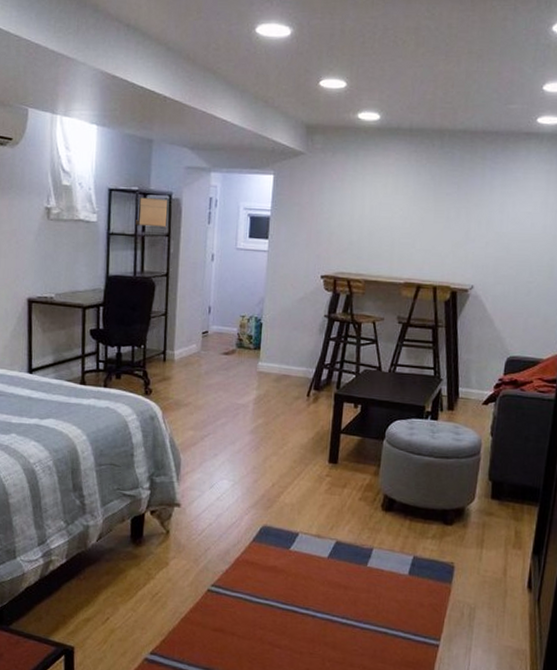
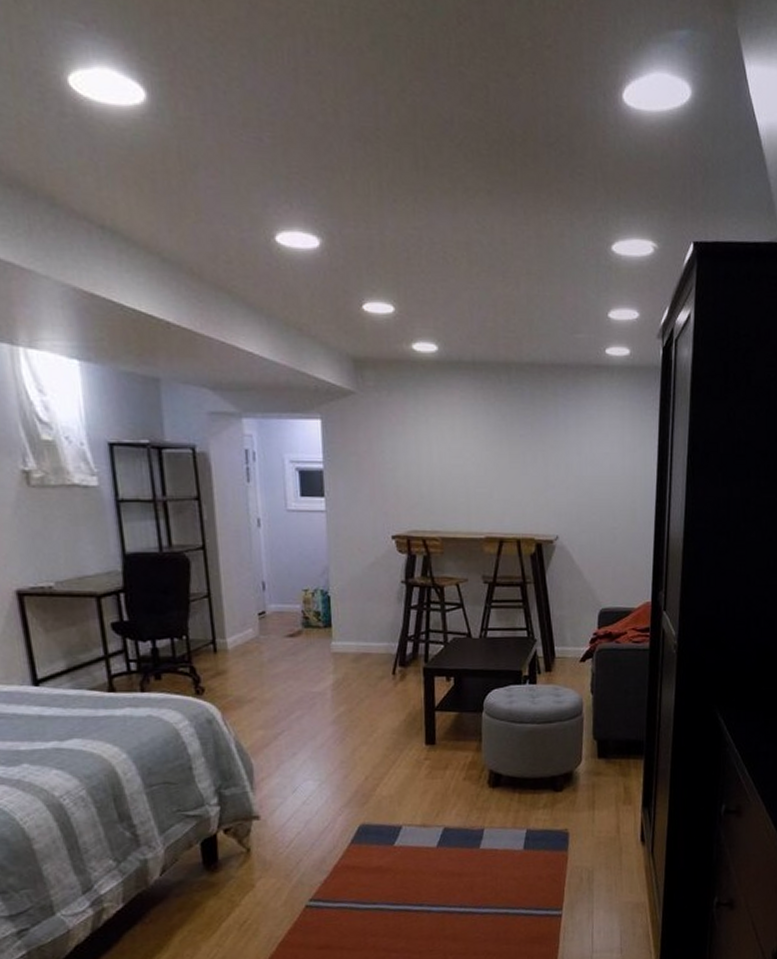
decorative box: present [136,197,168,227] -> none [149,452,194,489]

